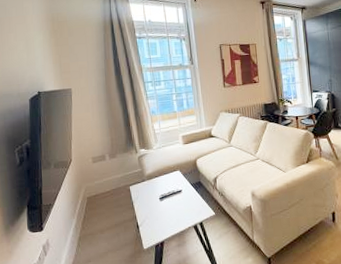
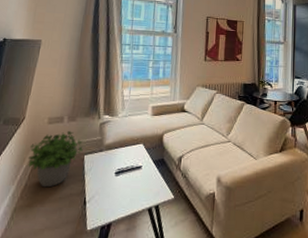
potted plant: none [81,167,127,218] -> present [27,131,83,188]

